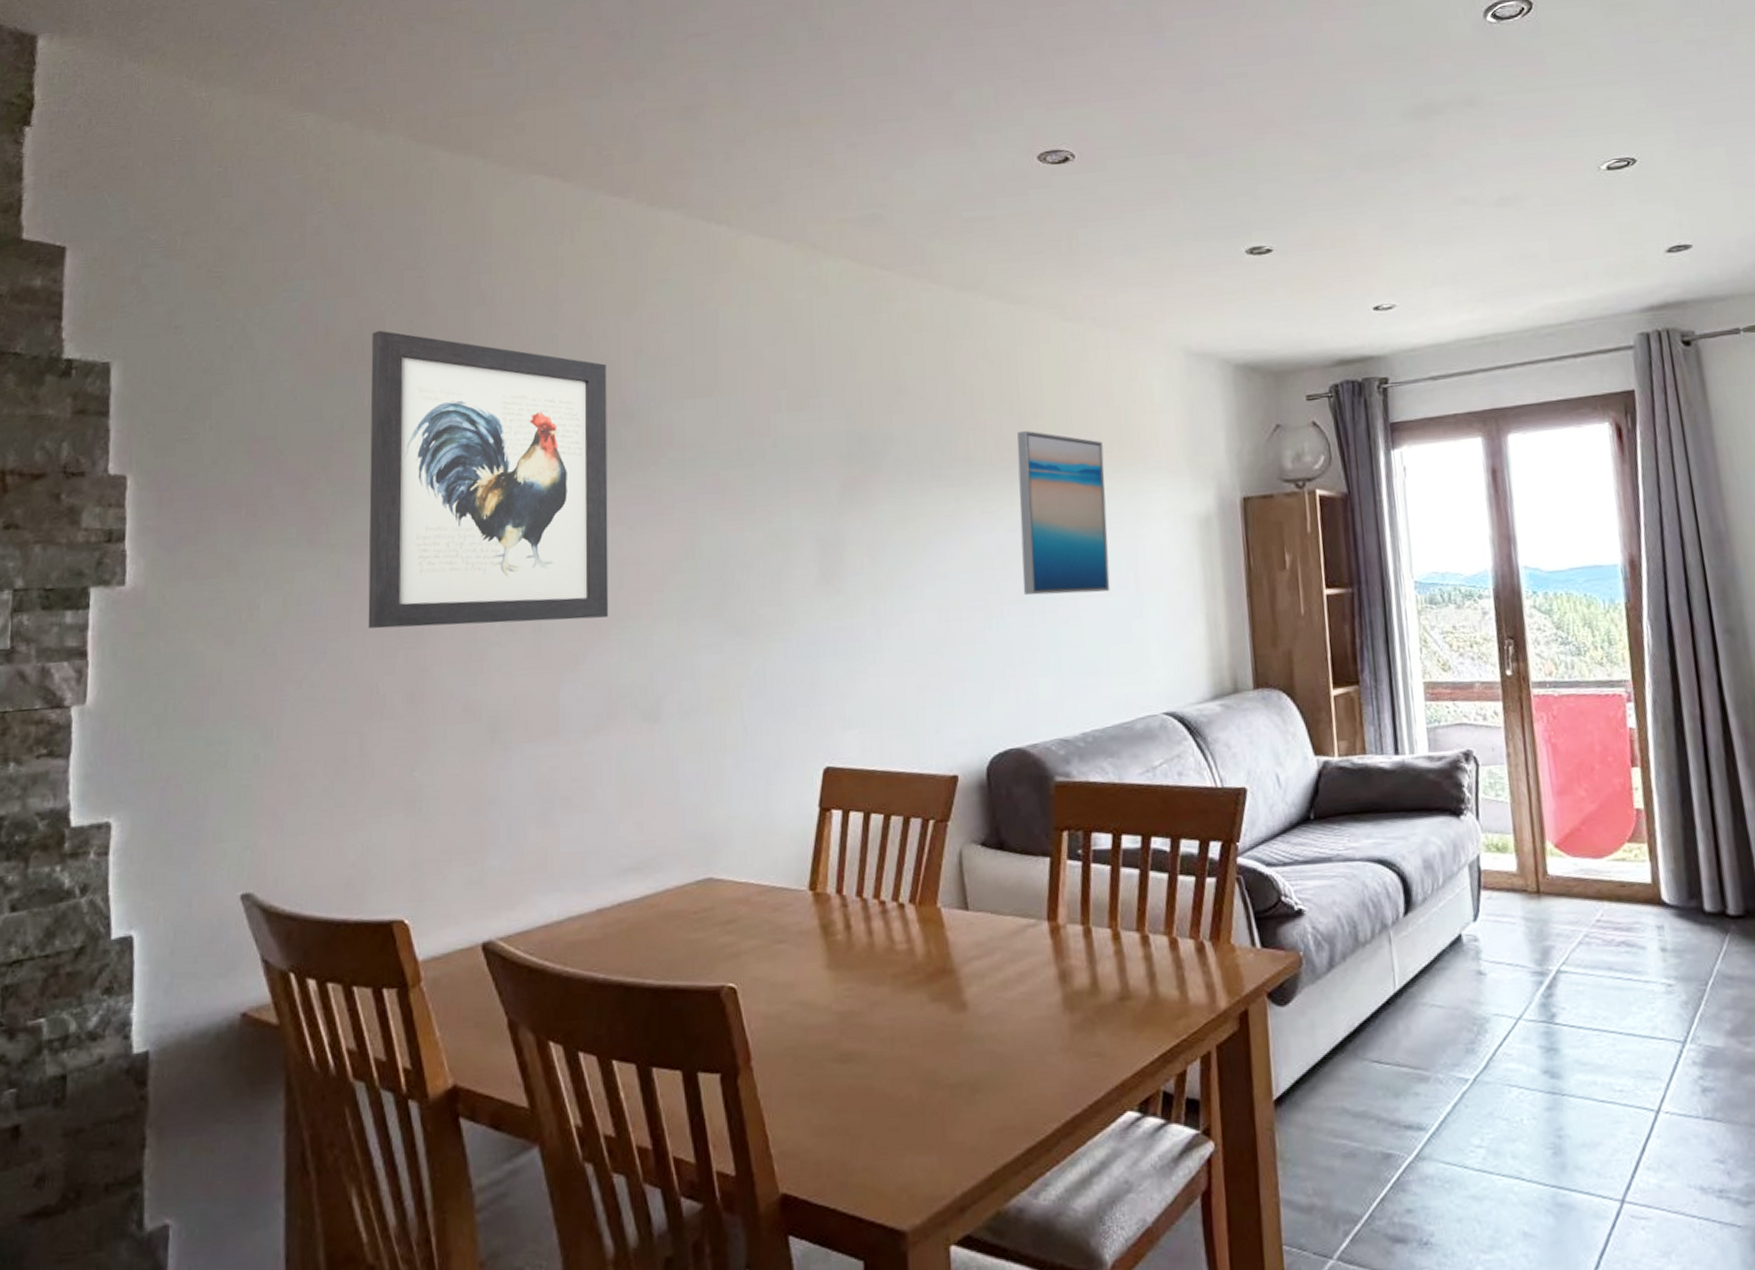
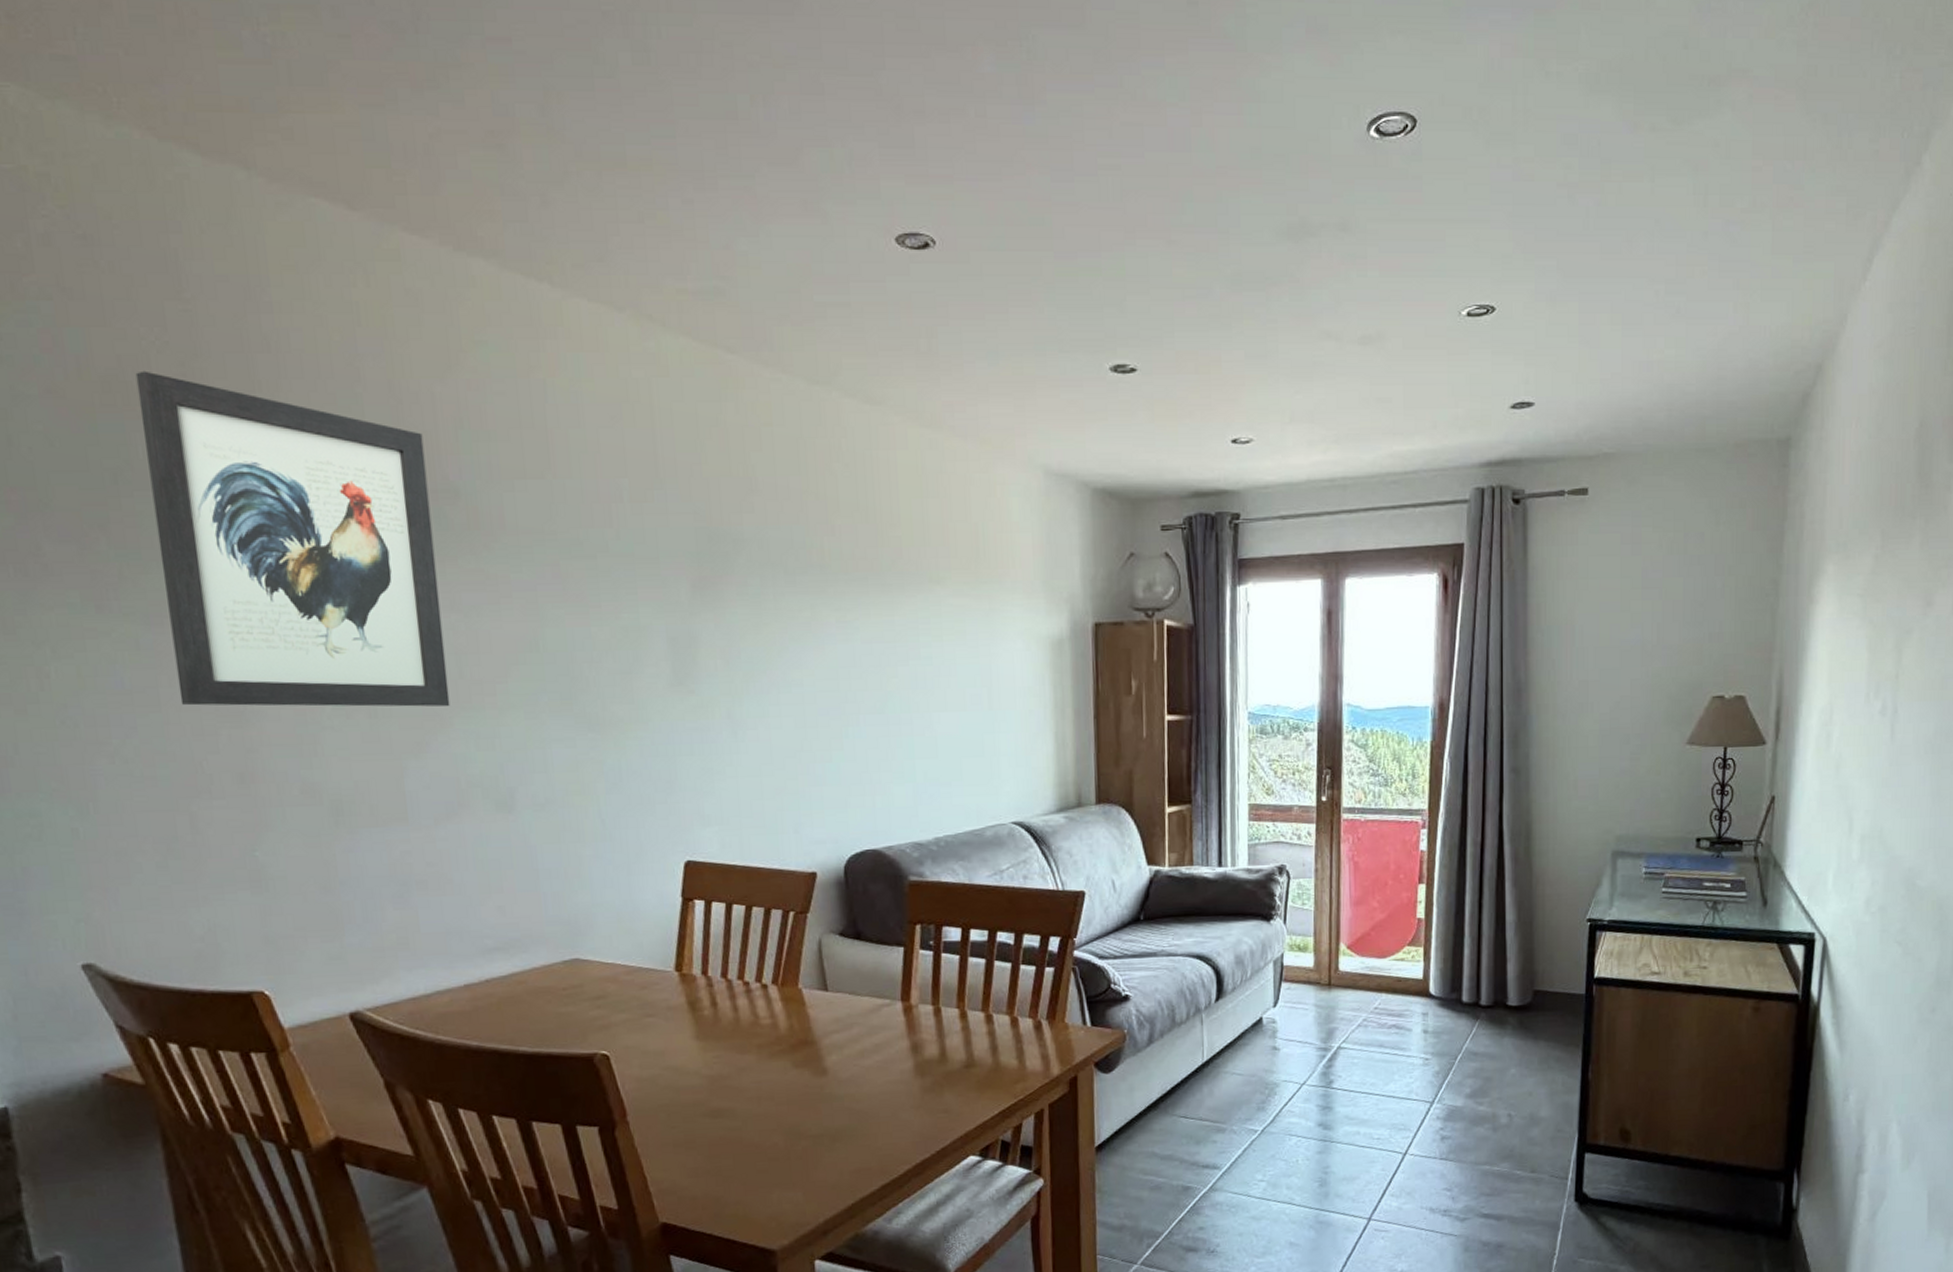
wall art: present [1017,430,1111,596] -> none [873,540,965,707]

